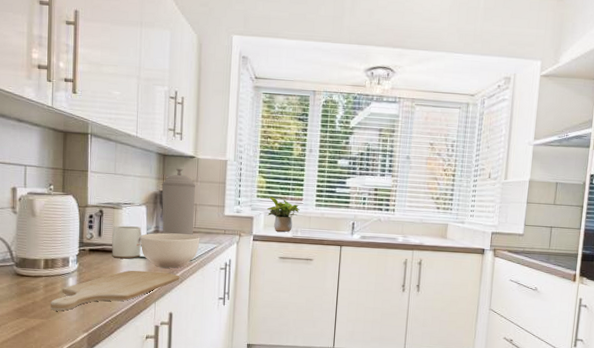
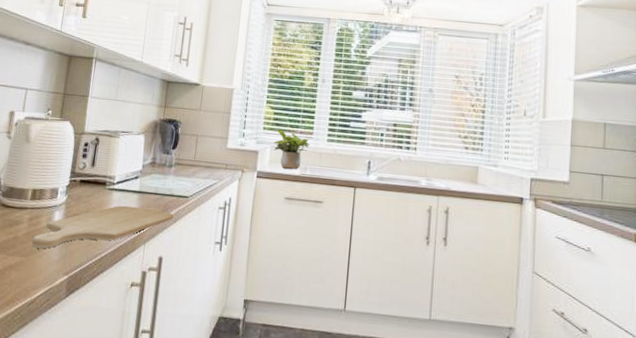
mug: present [111,225,142,259] -> none [103,155,138,193]
bowl: present [140,232,200,268] -> none [135,165,200,206]
canister: present [161,168,196,236] -> none [159,95,199,169]

